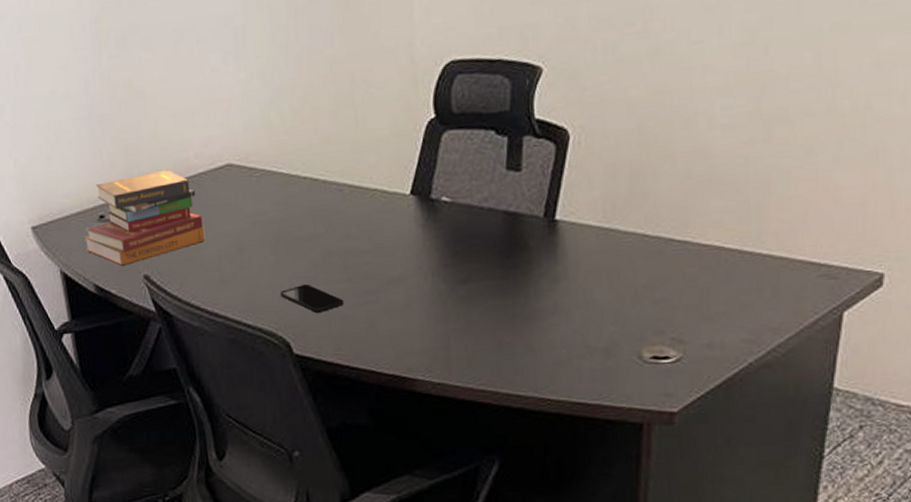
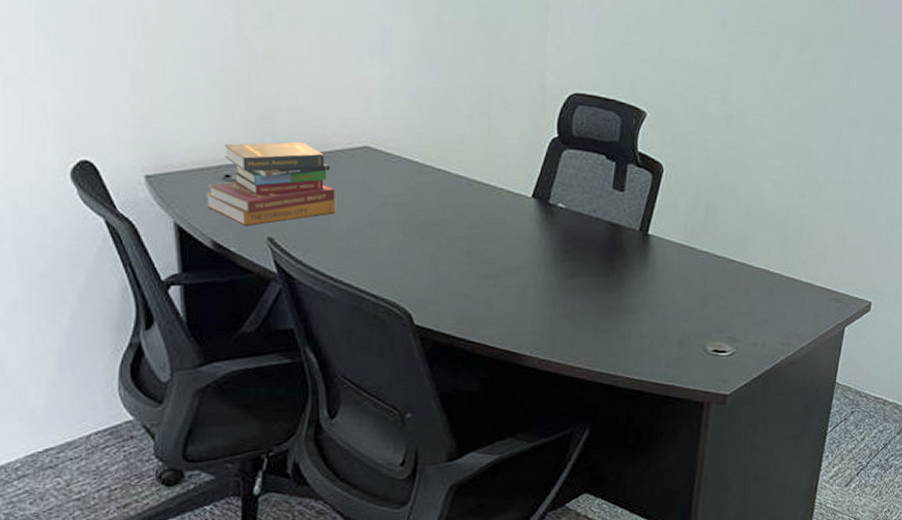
phone: present [279,283,344,313] -> none [405,262,466,289]

